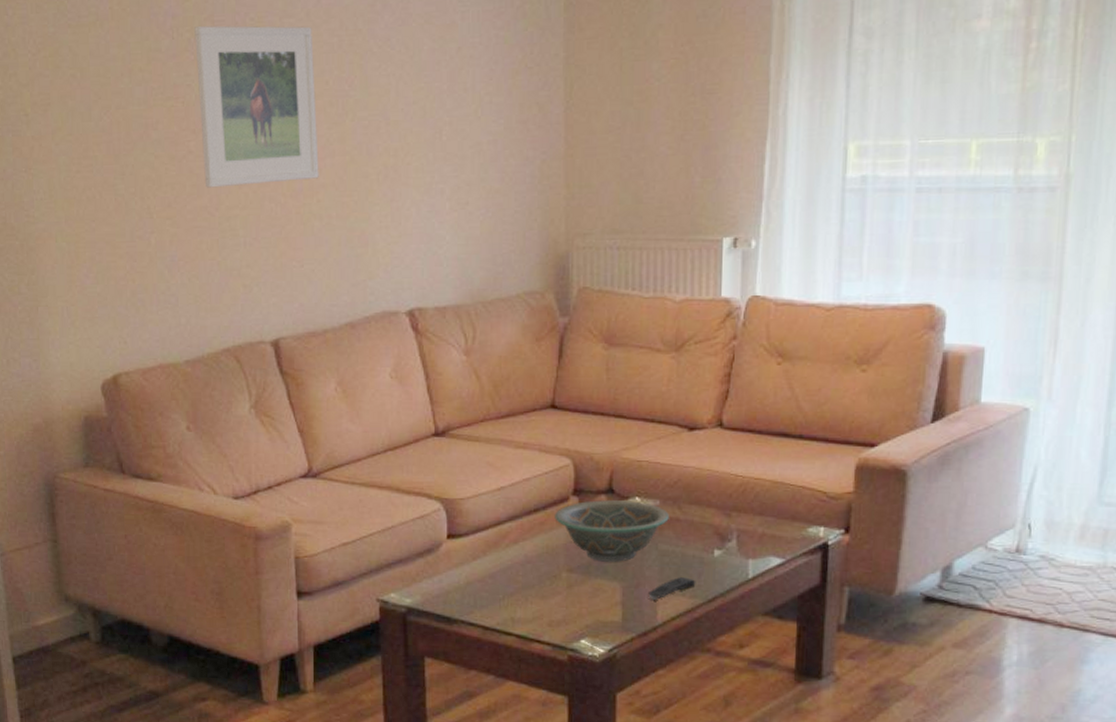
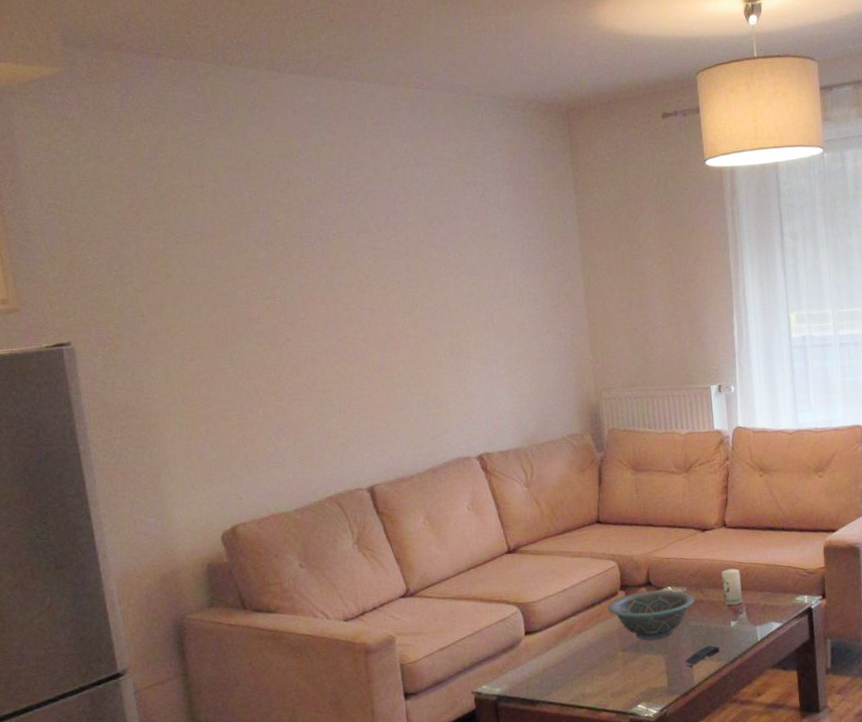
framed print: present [194,25,319,188] -> none [286,239,398,368]
candle: none [708,482,735,530] -> present [721,568,742,606]

